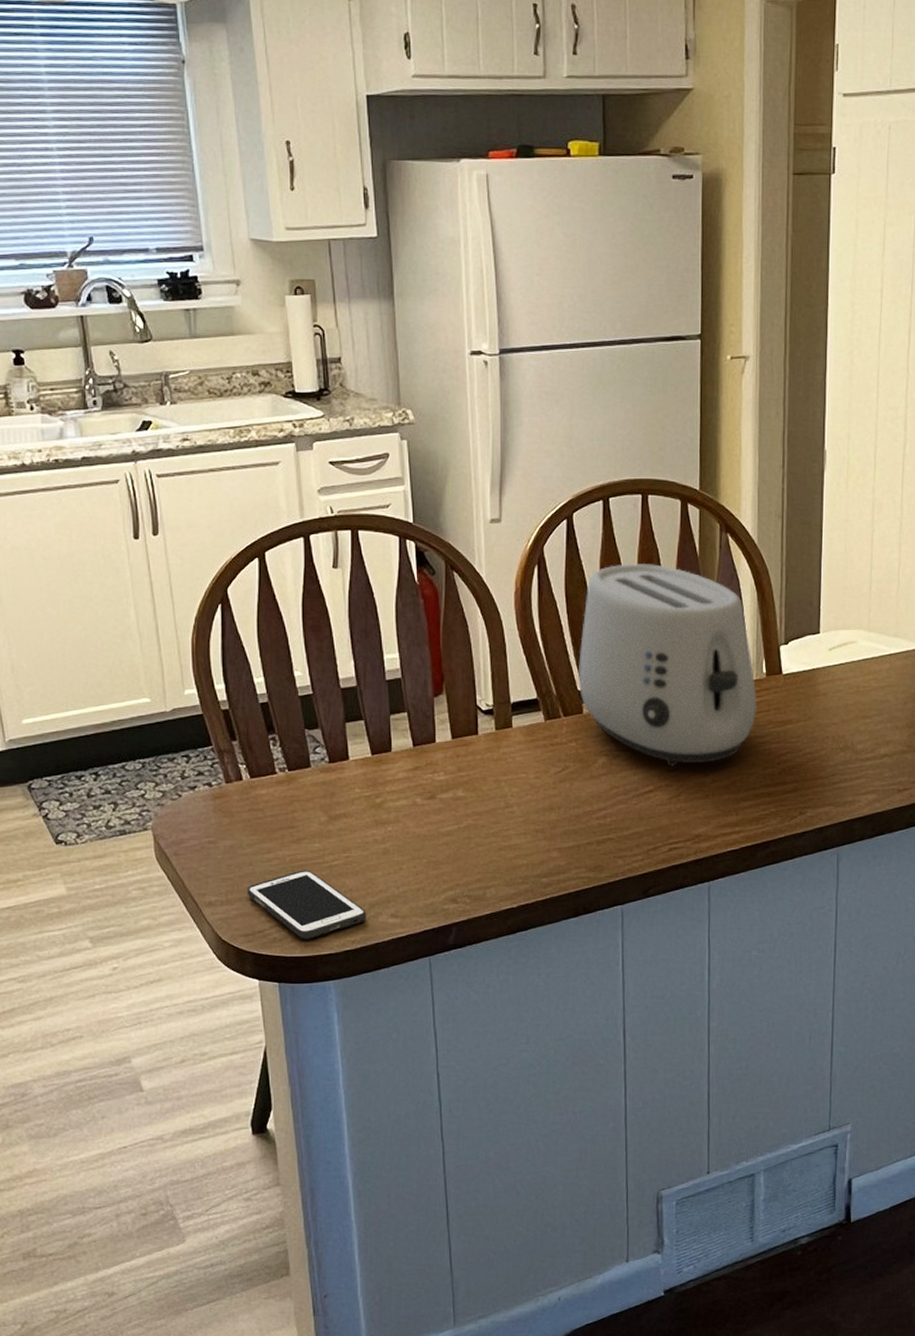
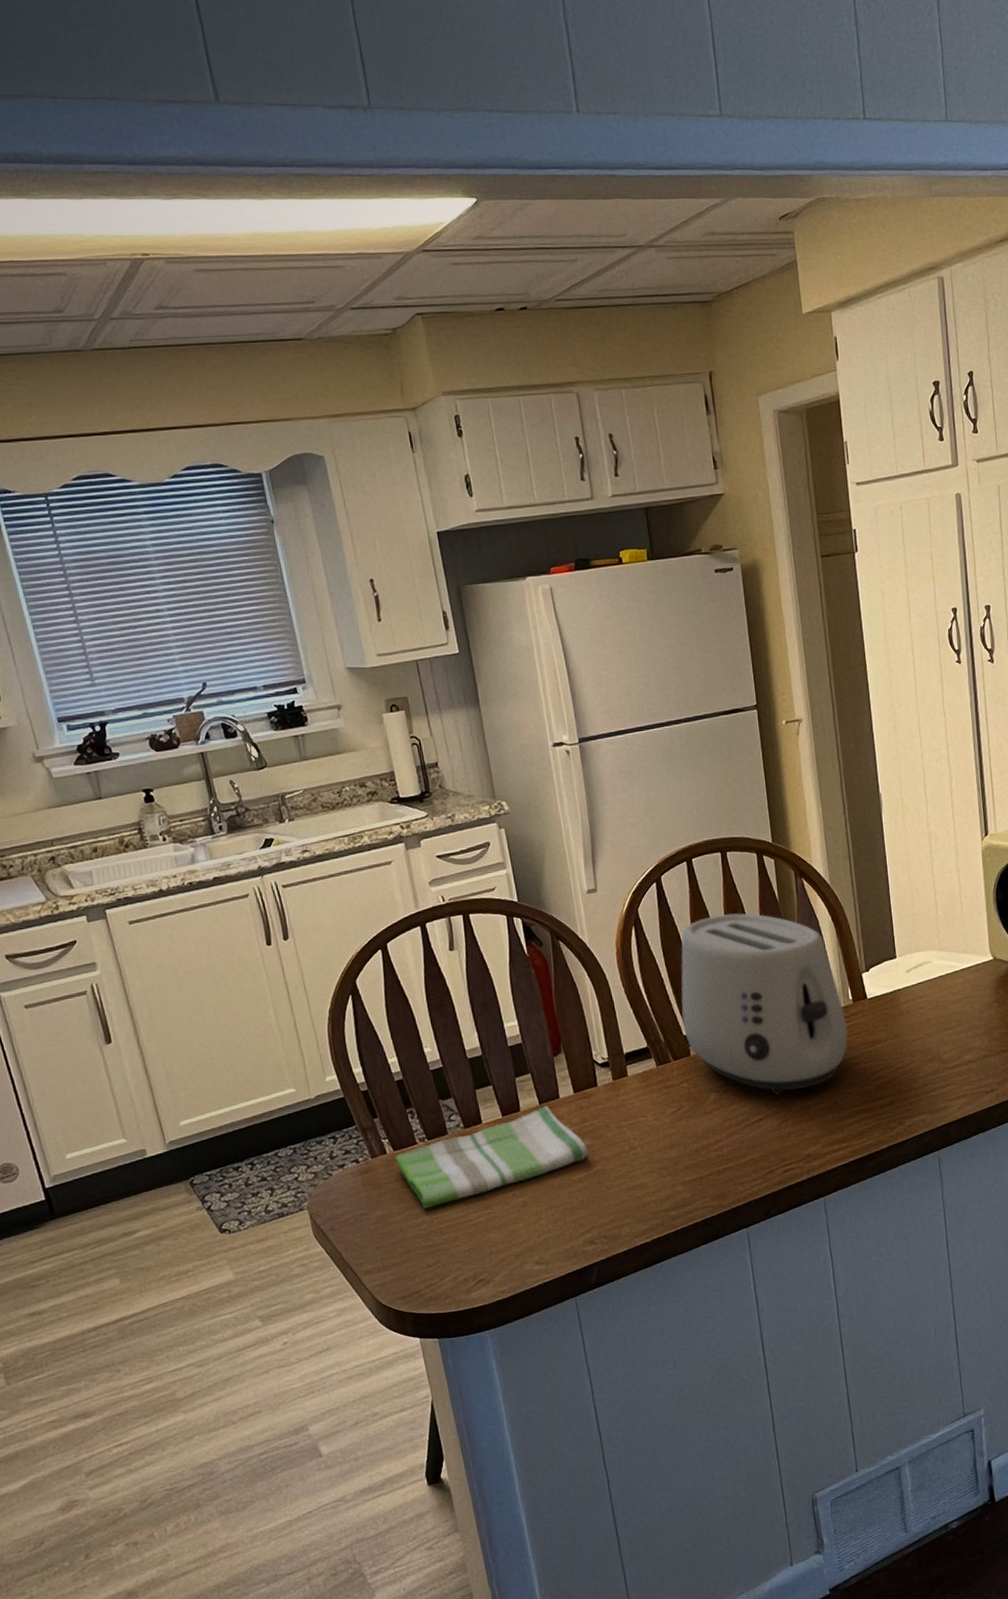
cell phone: present [247,870,366,939] -> none [400,1229,513,1295]
dish towel: none [251,749,461,844] -> present [395,1106,589,1209]

